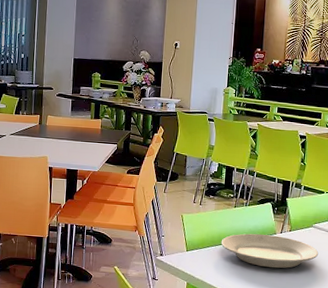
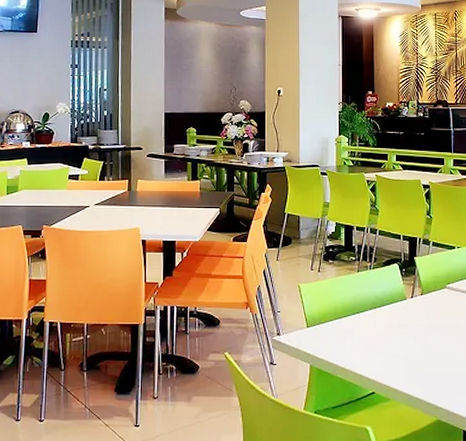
plate: present [221,233,319,269] -> none [345,301,456,340]

